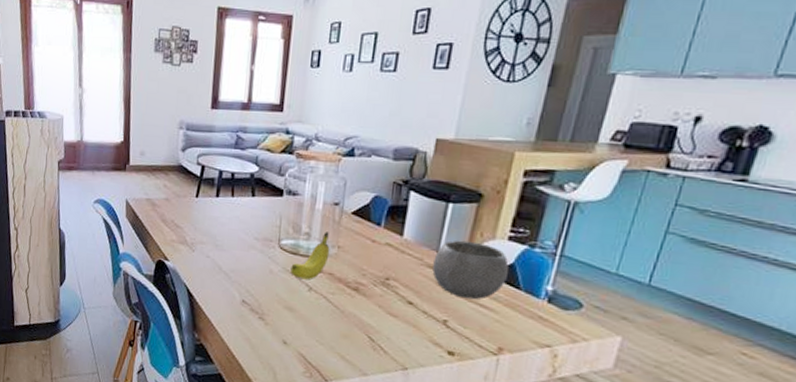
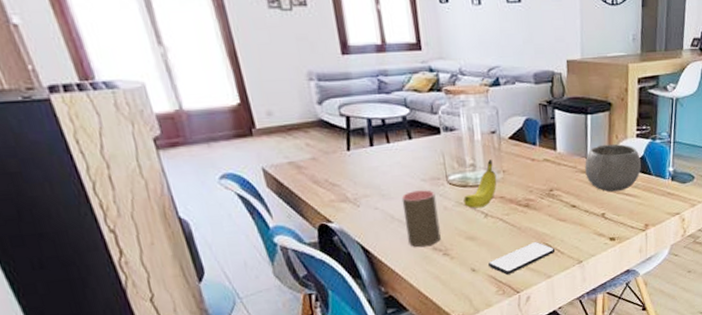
cup: none [229,247,265,306] -> present [401,190,441,248]
smartphone: none [300,331,378,358] -> present [487,242,556,275]

